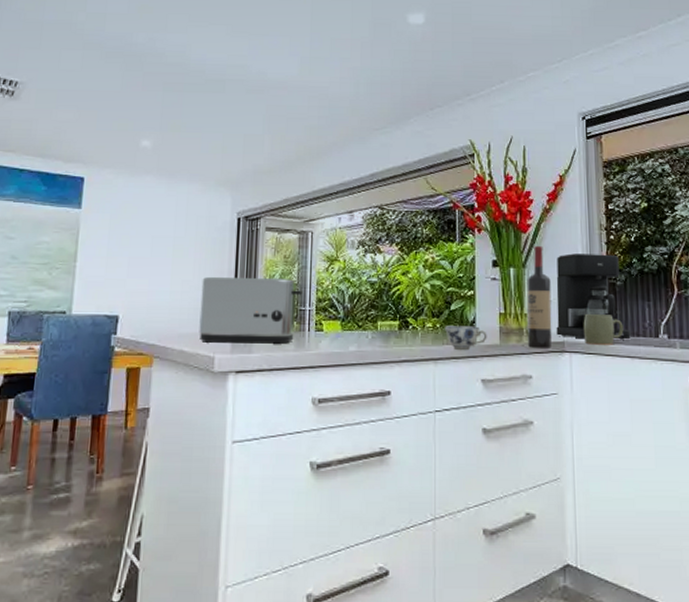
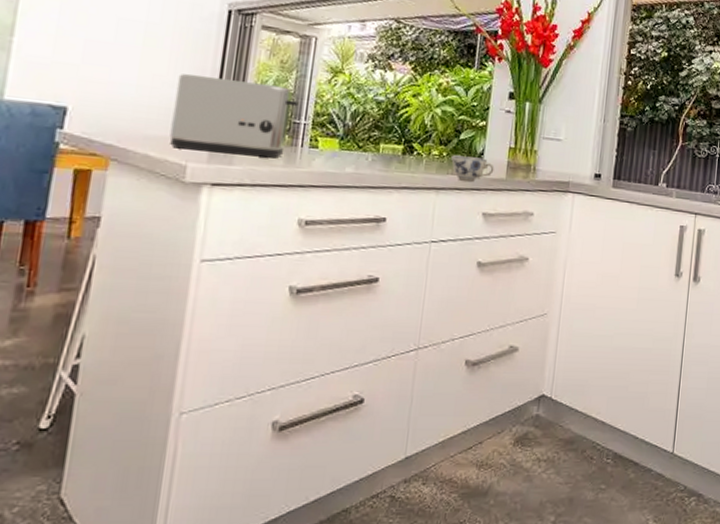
wine bottle: present [527,246,552,350] -> none [533,82,565,188]
coffee maker: present [556,253,631,340] -> none [563,94,633,185]
mug: present [583,313,624,346] -> none [588,155,628,190]

